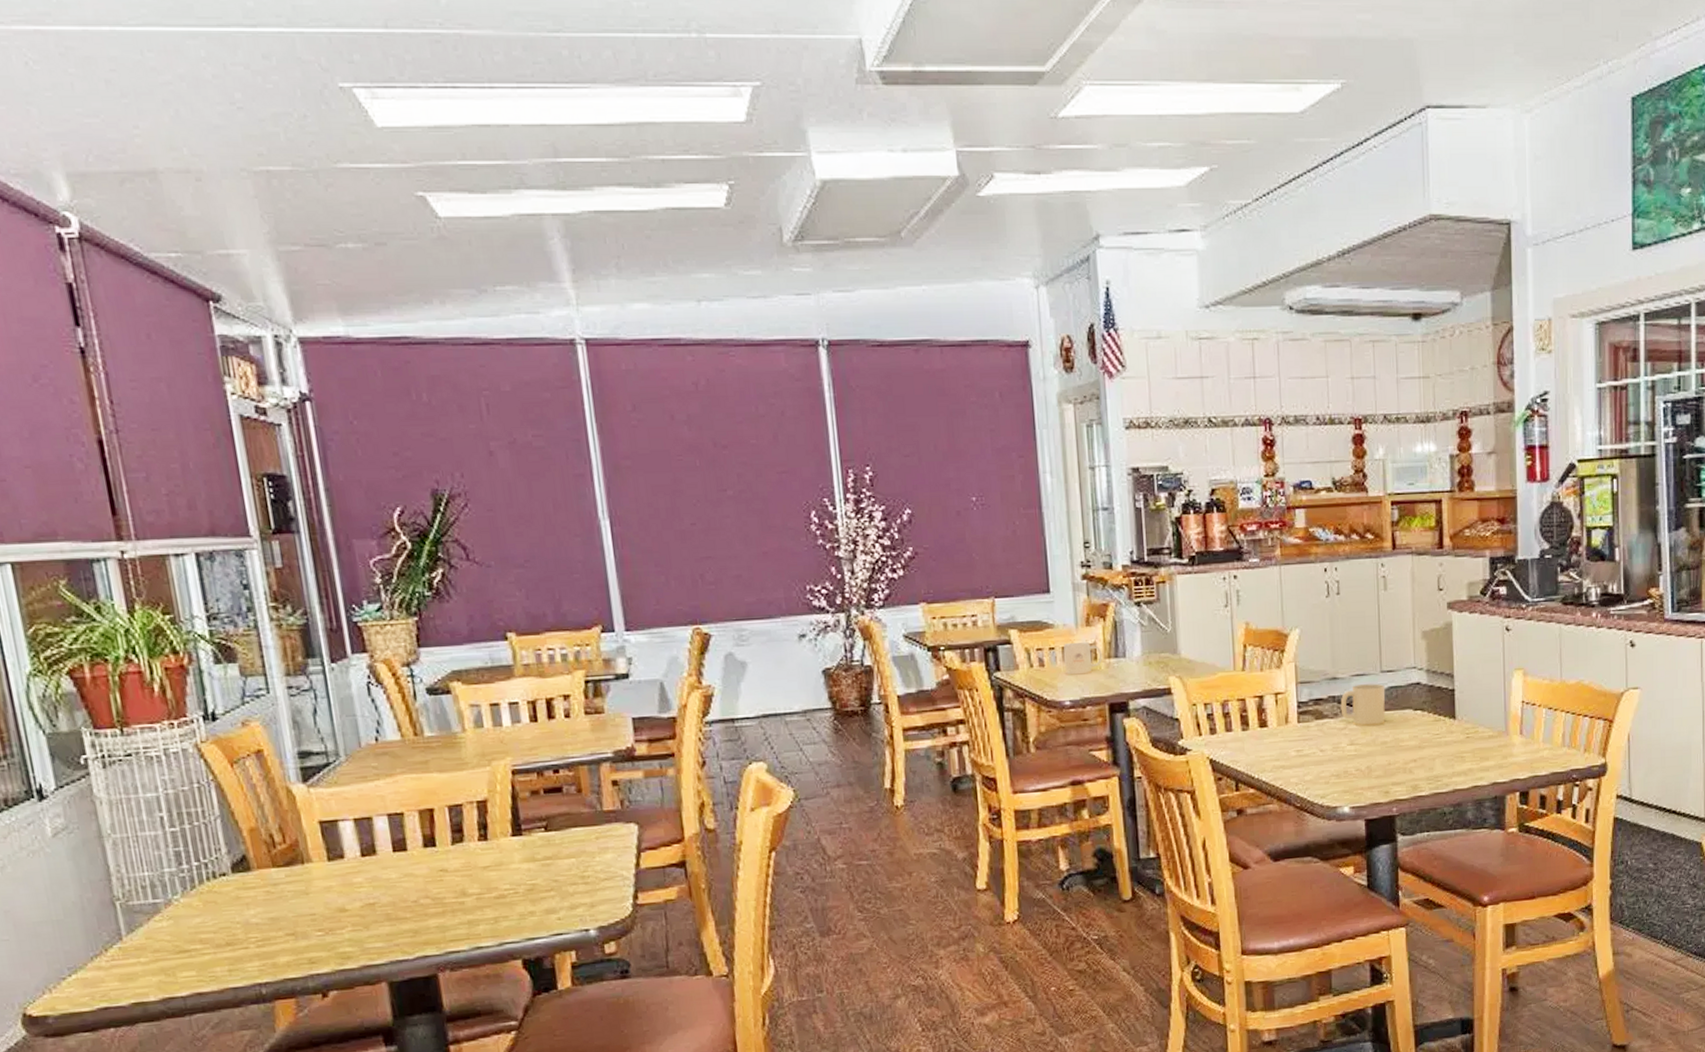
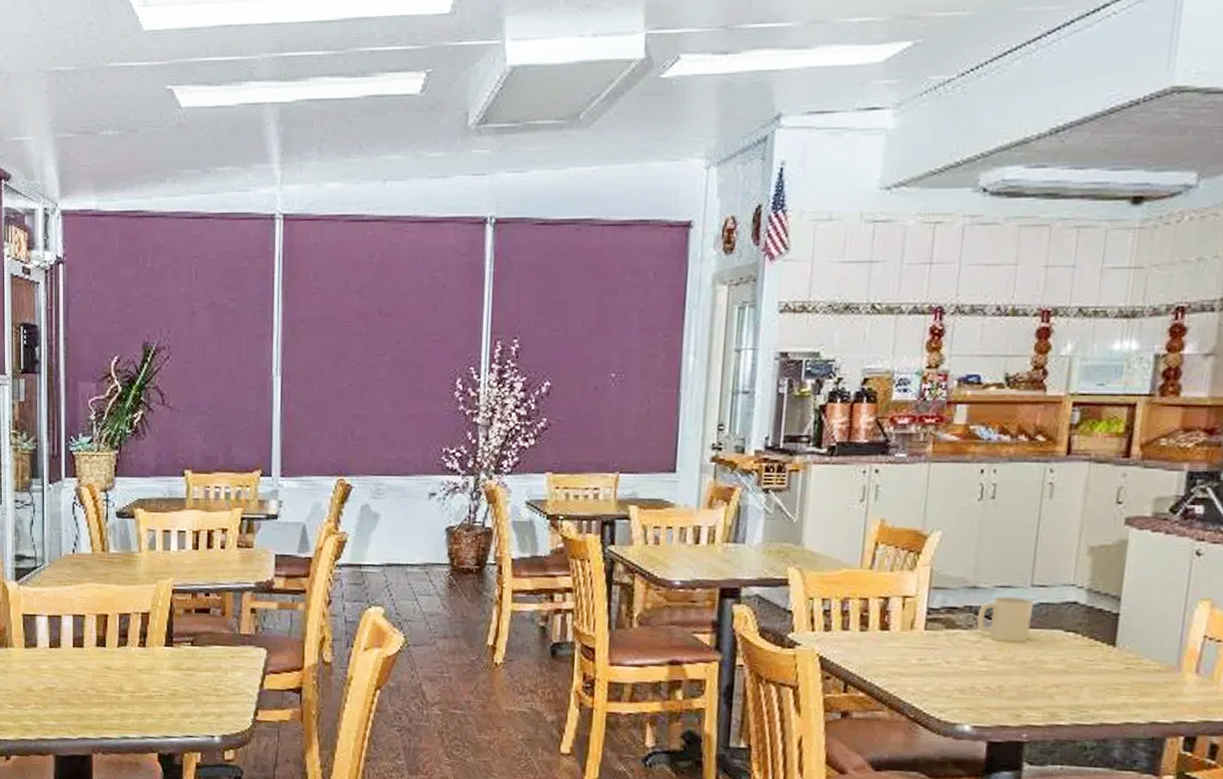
mug: present [1063,642,1103,675] -> none [679,524,721,556]

